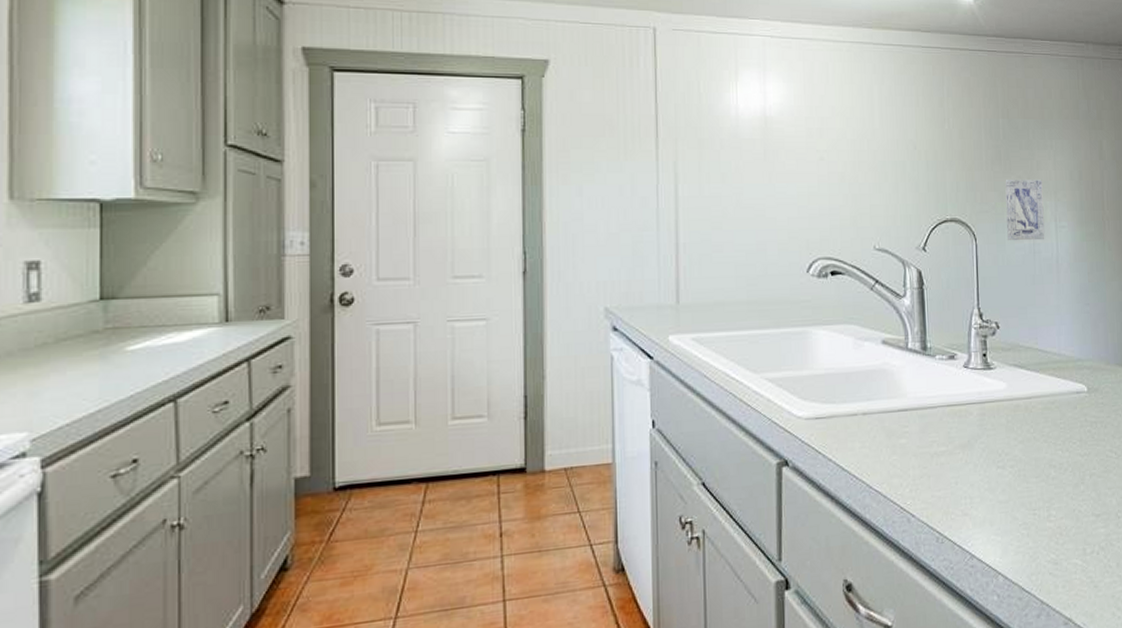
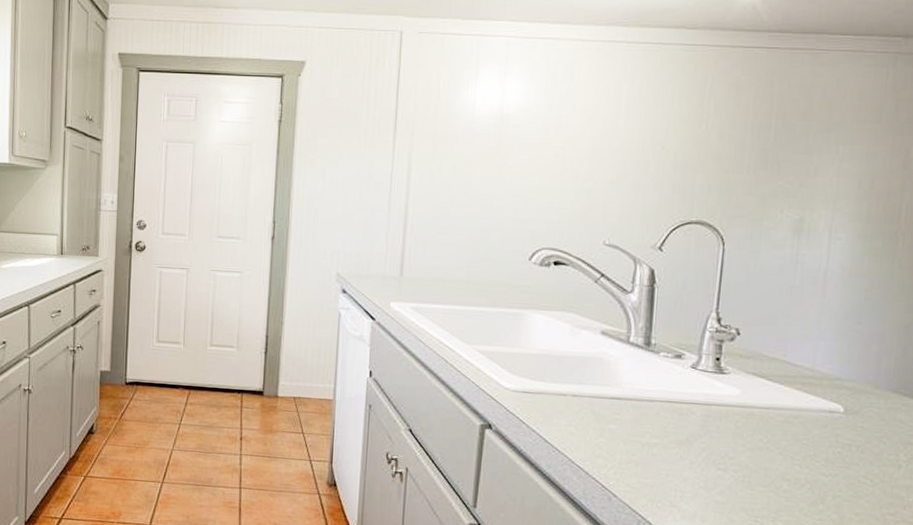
wall art: present [1005,179,1045,241] -> none [763,184,819,251]

